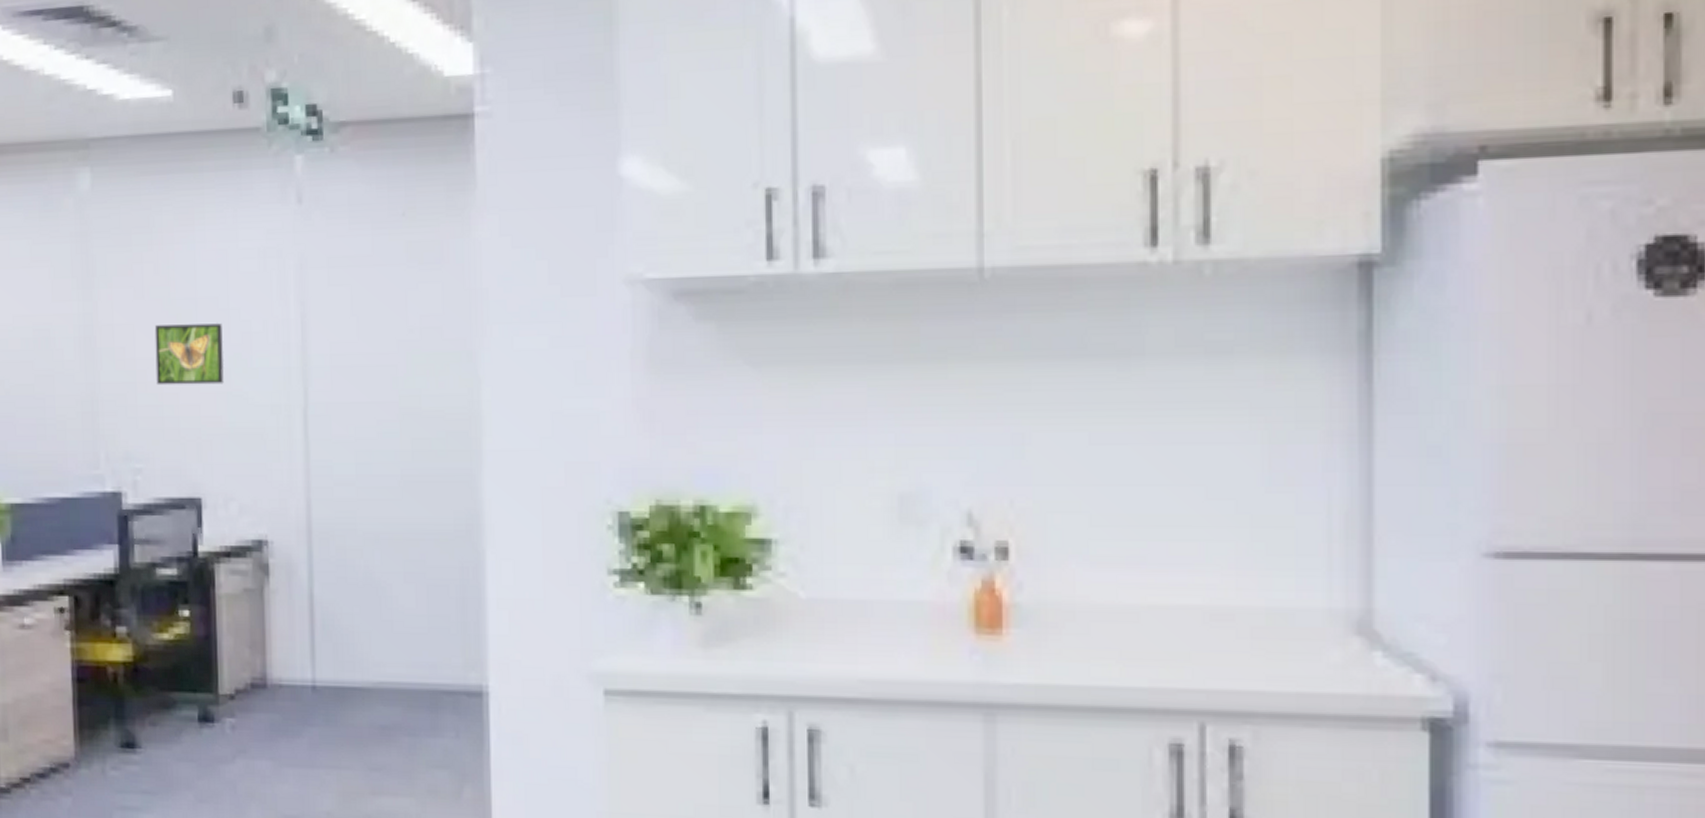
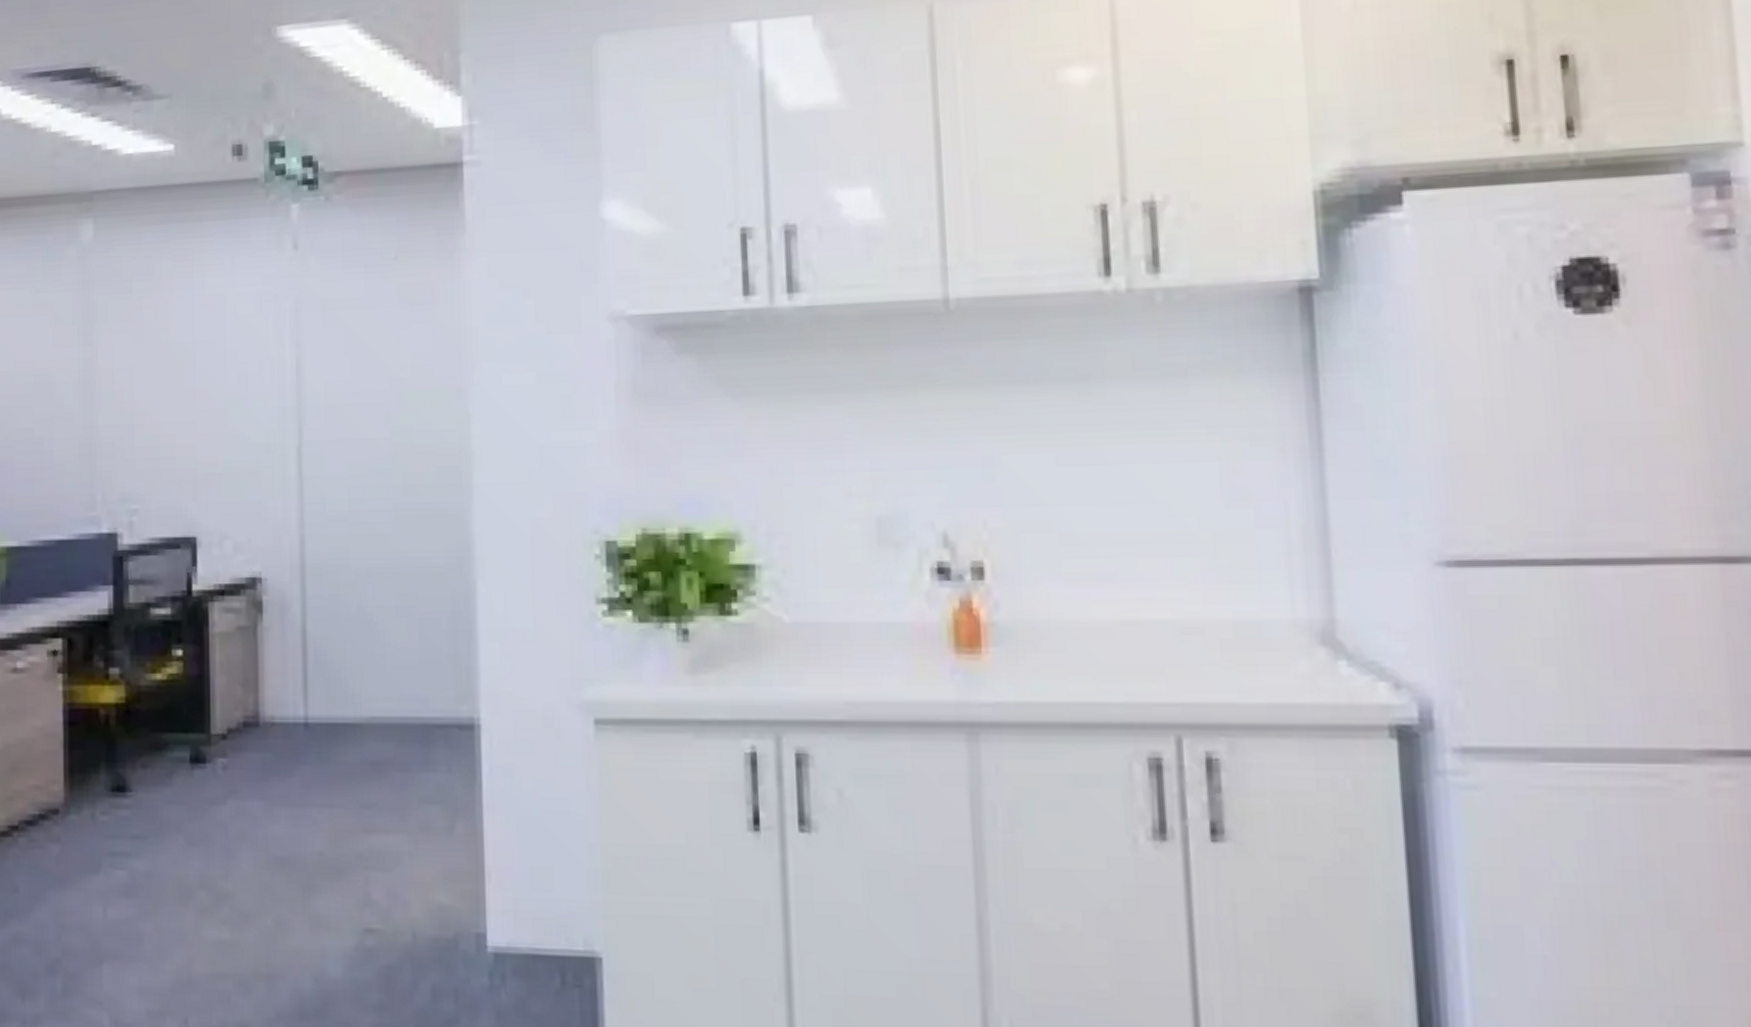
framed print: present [154,323,224,386] -> none [153,366,220,427]

